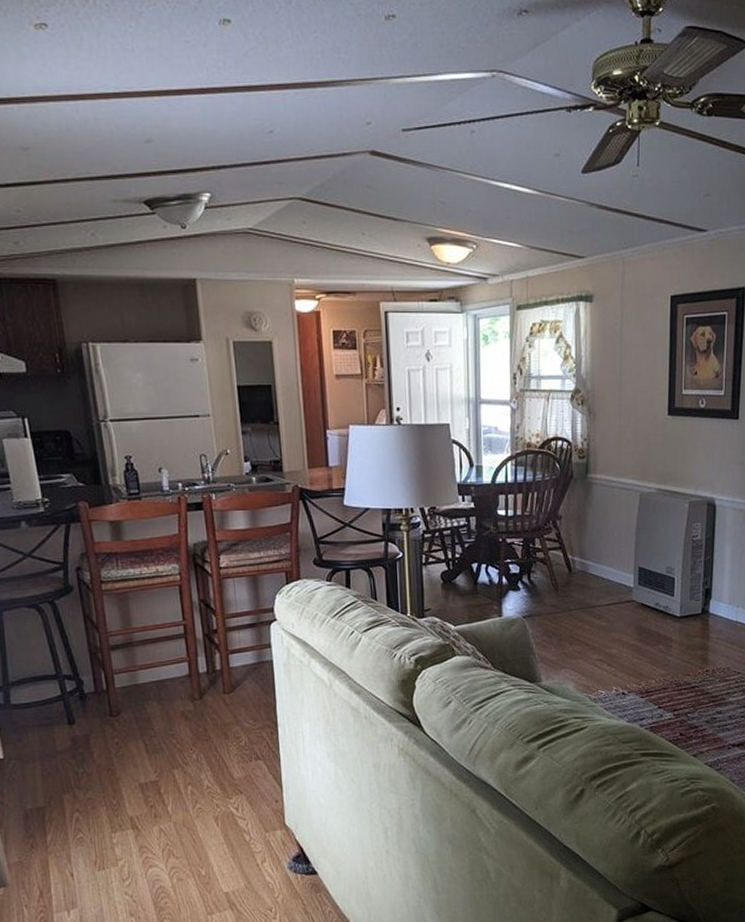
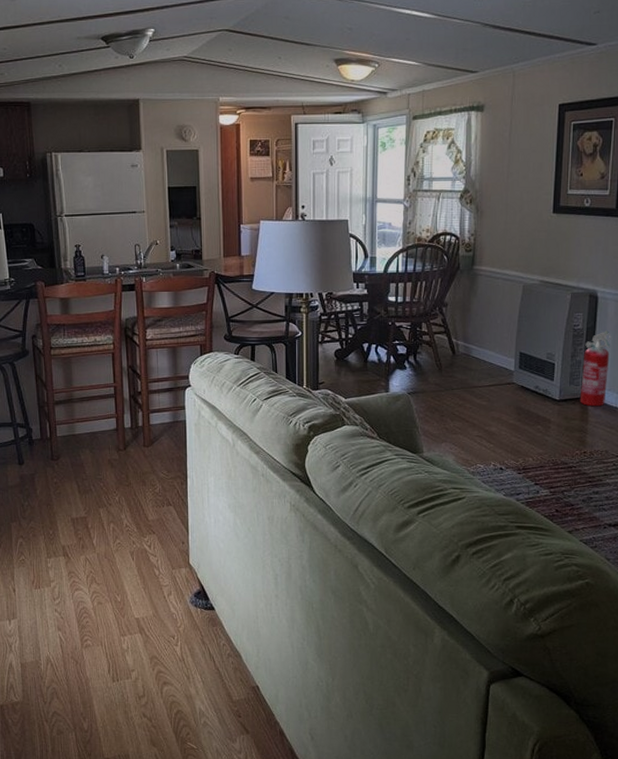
fire extinguisher: none [700,541,730,622] -> present [579,331,611,407]

